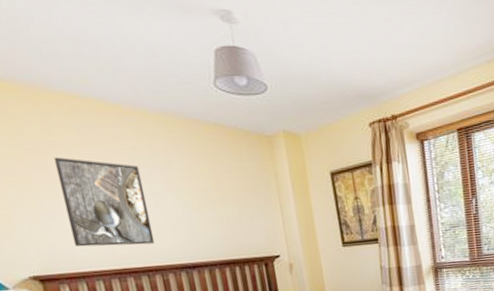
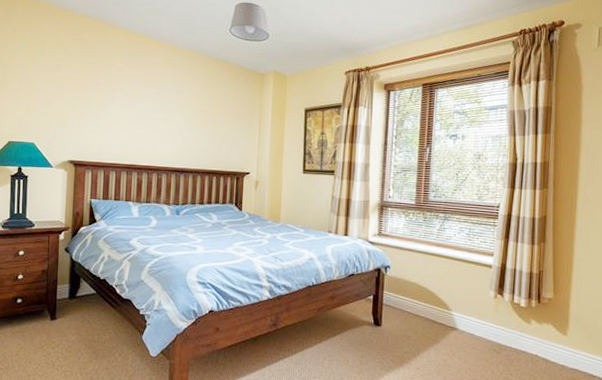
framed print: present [53,156,155,247] -> none [103,74,162,148]

